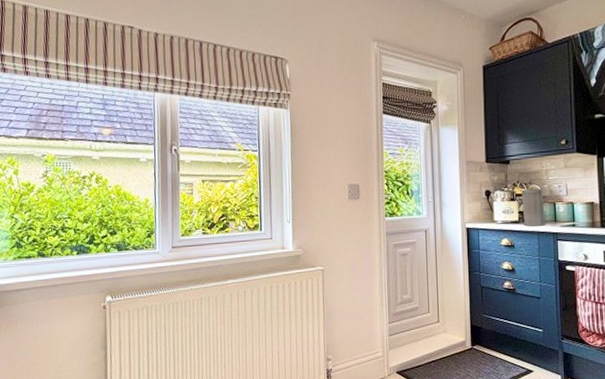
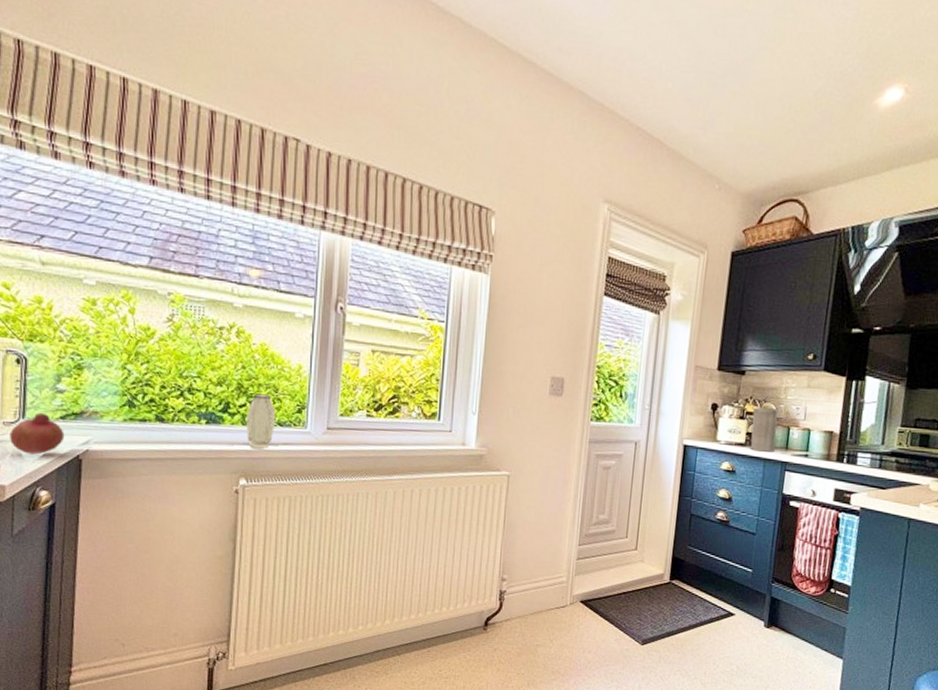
vase: none [108,225,131,272] -> present [247,393,276,451]

